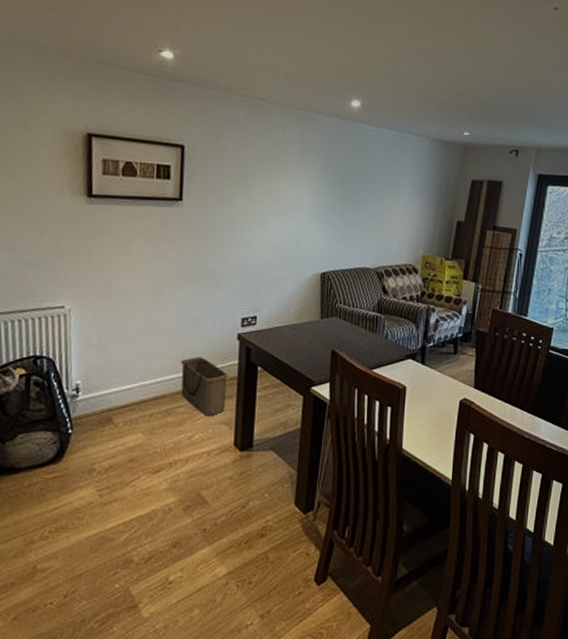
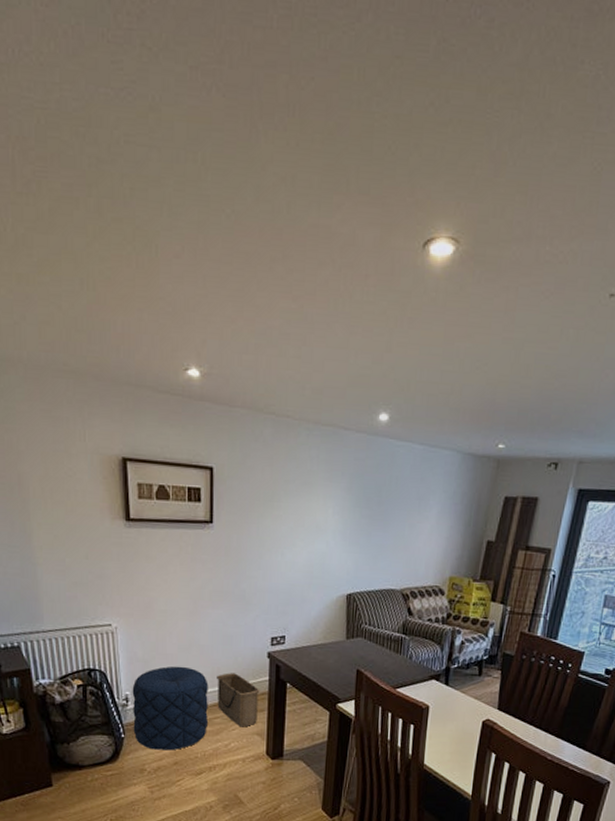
pouf: none [82,350,172,446] -> present [132,666,209,751]

